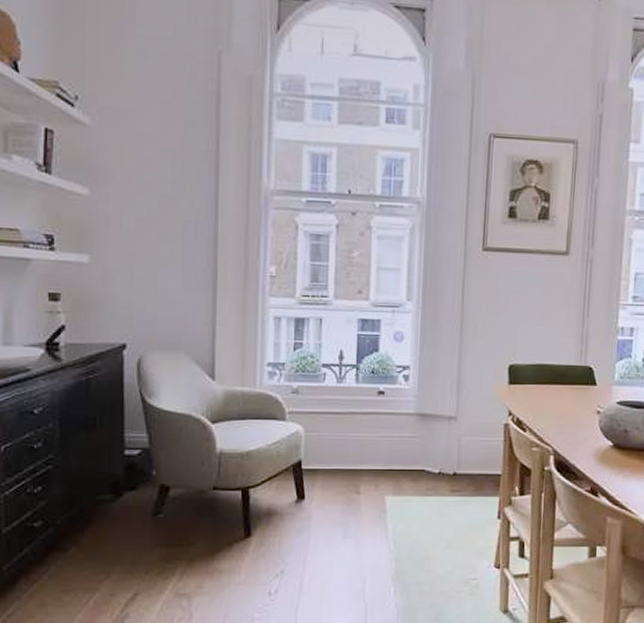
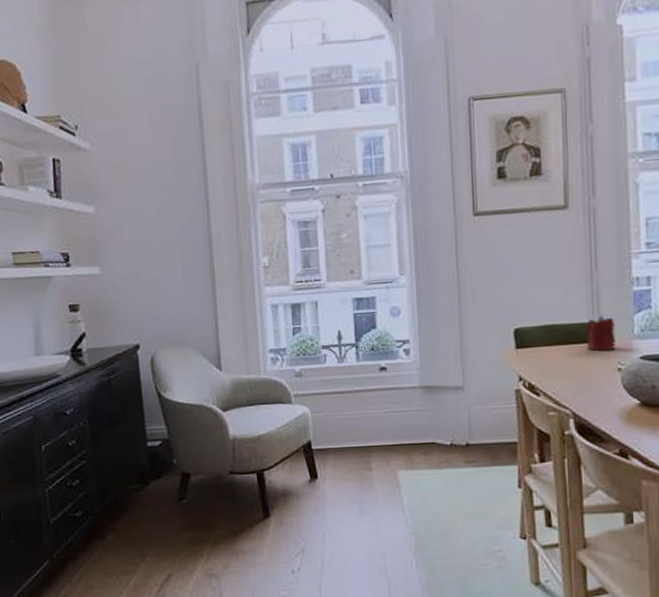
candle: none [573,359,599,394] -> present [586,315,616,351]

